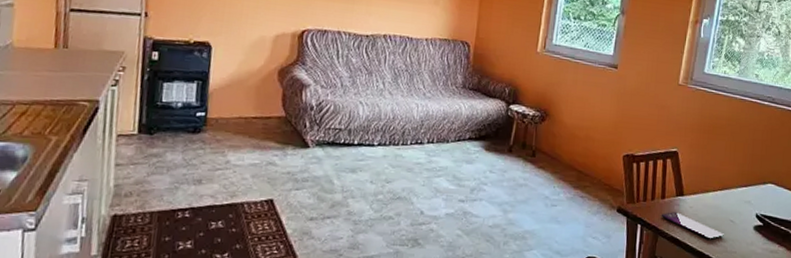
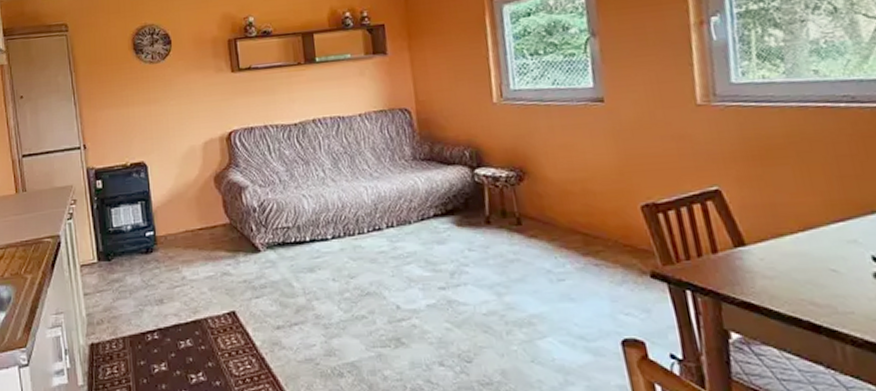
smartphone: present [661,212,724,239] -> none [717,268,827,299]

